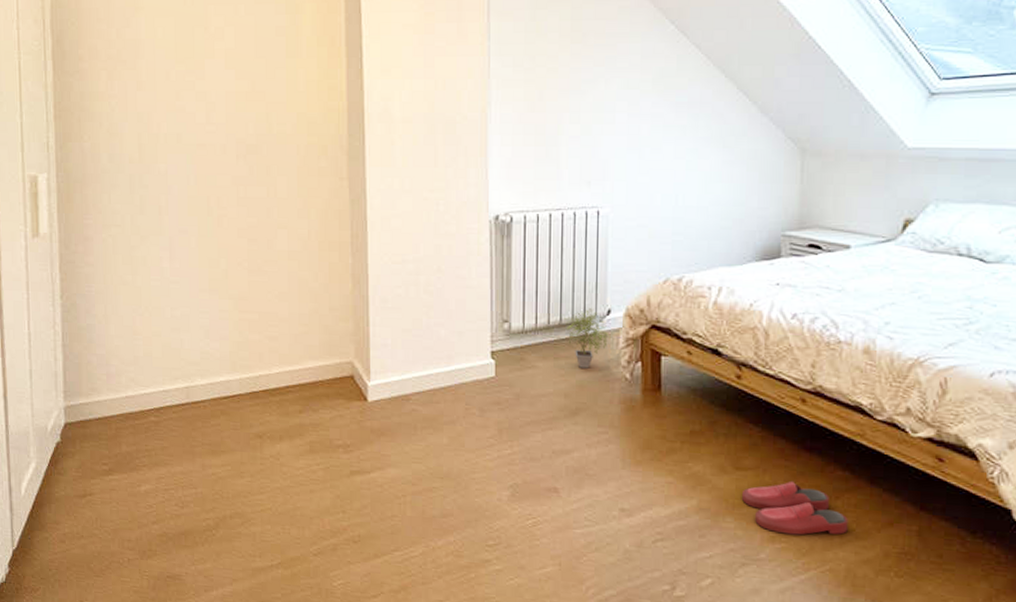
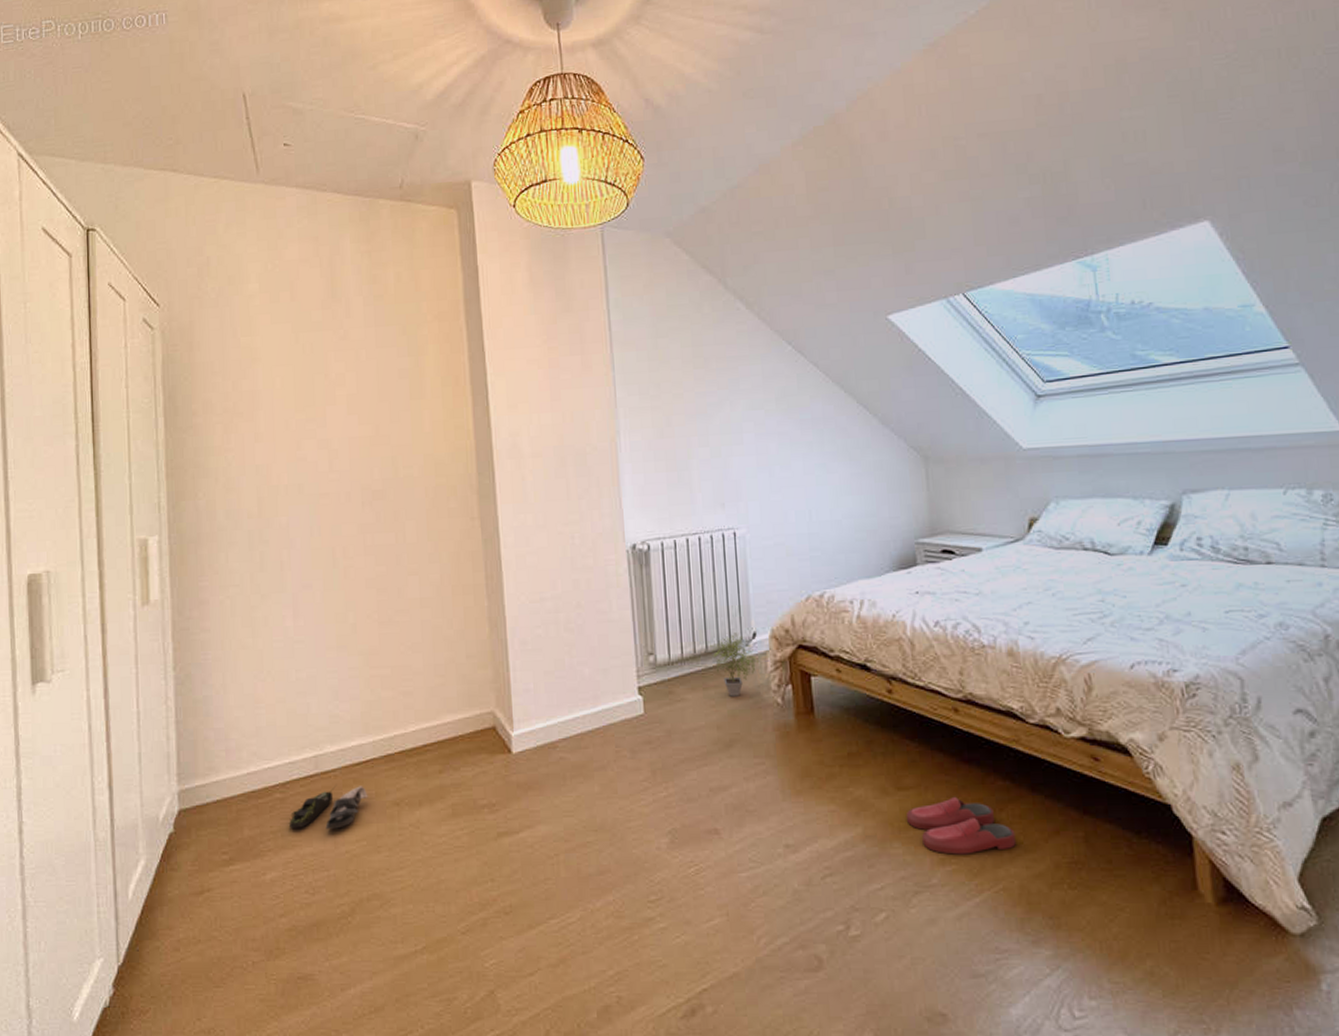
shoe: none [161,413,234,454] -> present [288,784,368,830]

